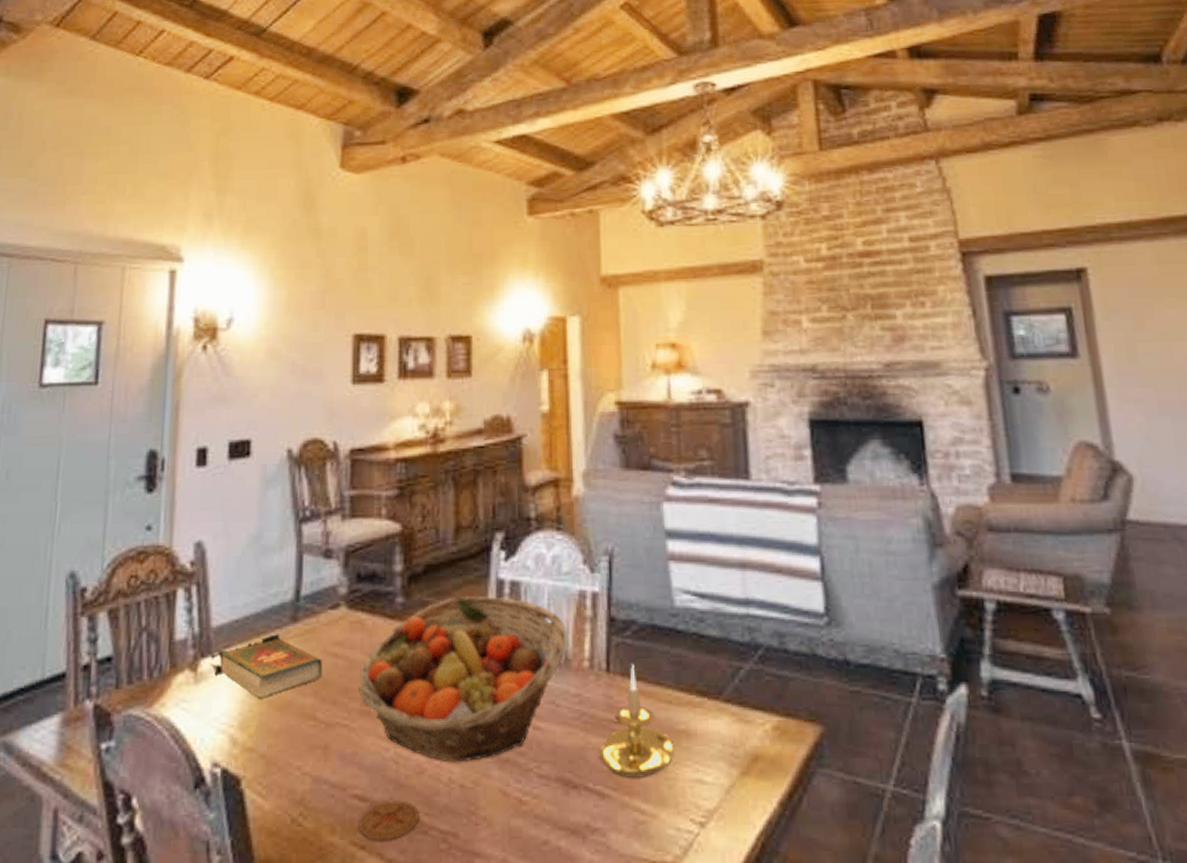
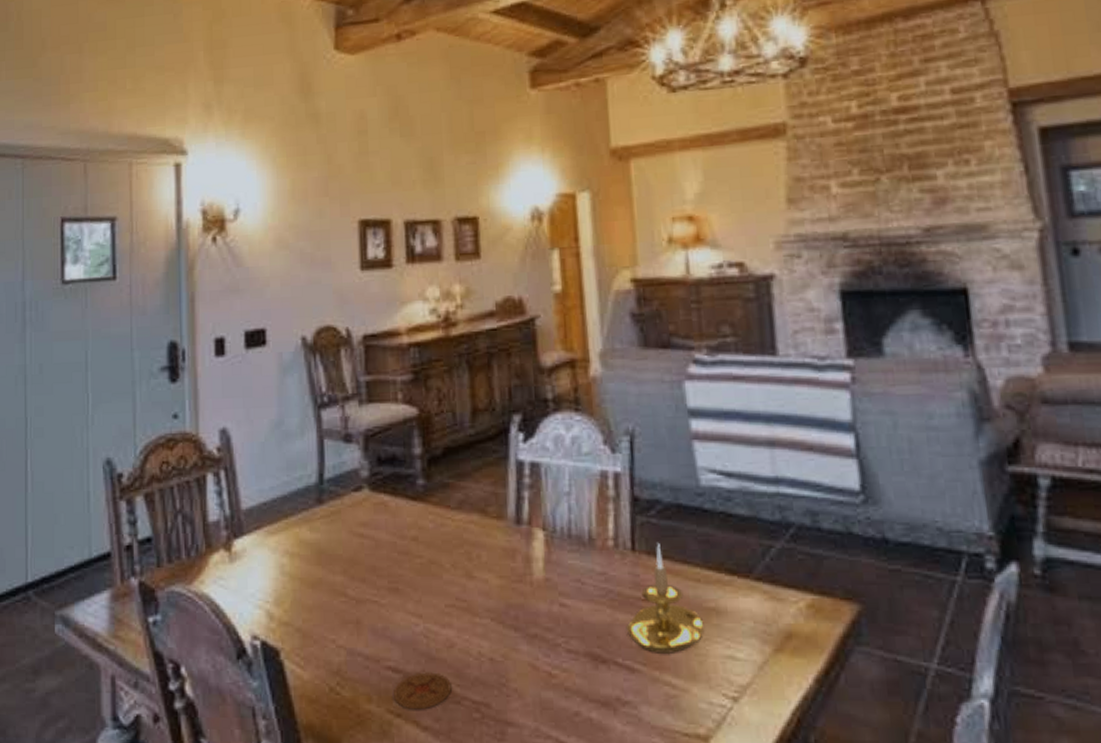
book: present [210,634,322,700] -> none [242,516,350,578]
fruit basket: present [358,595,567,763] -> none [385,477,590,638]

